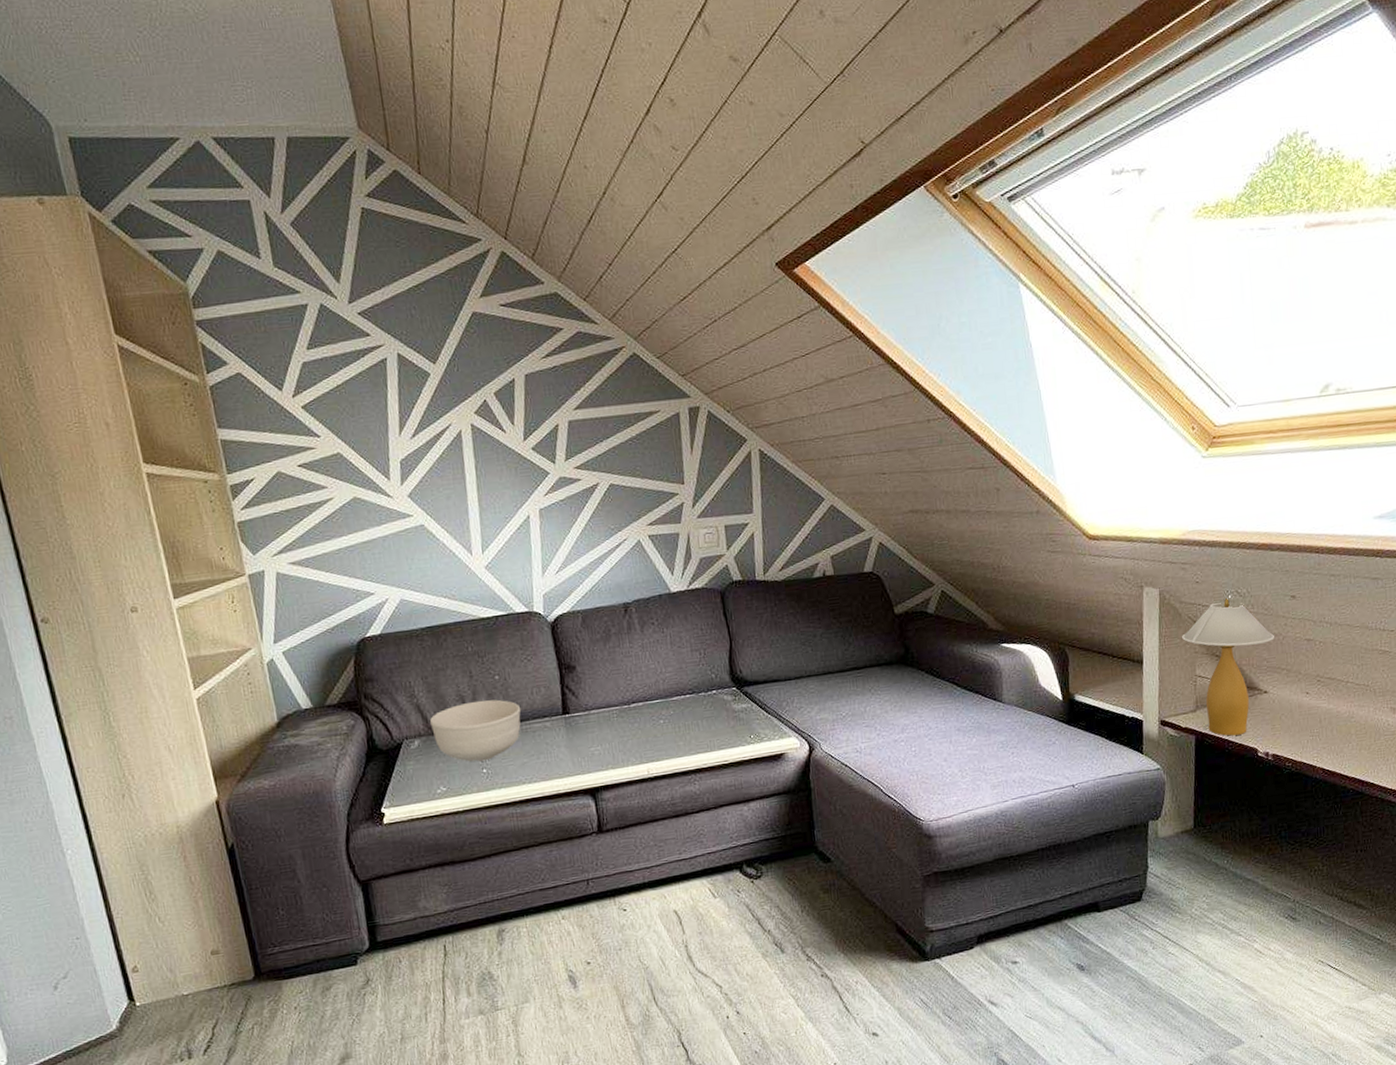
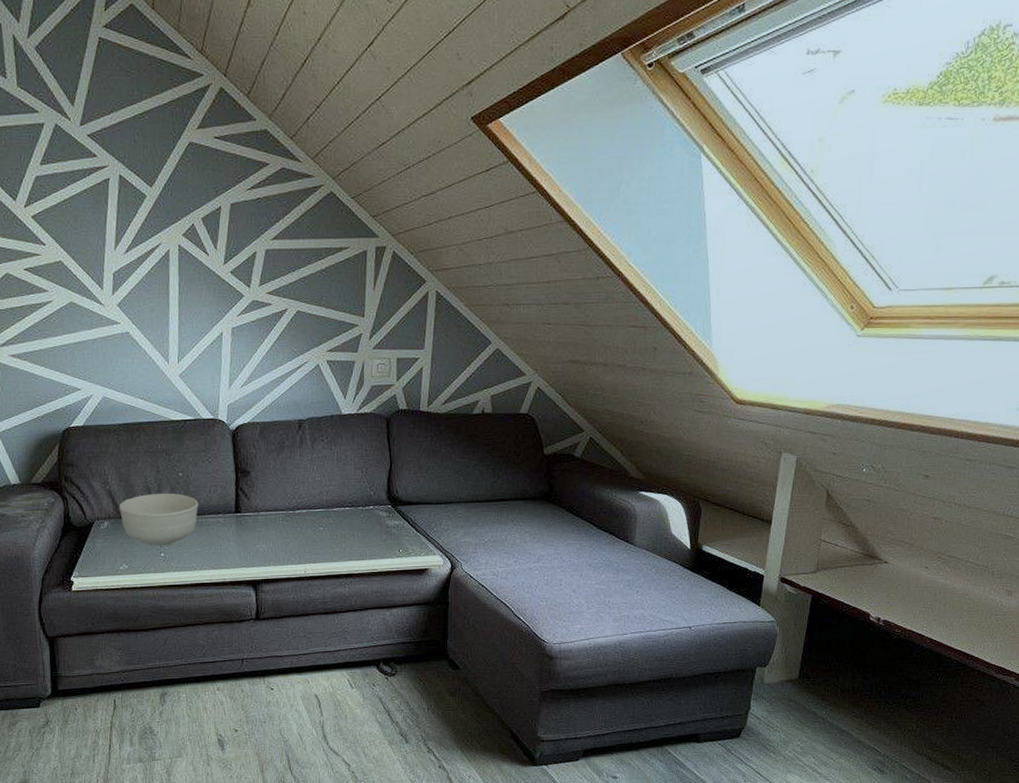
table lamp: present [1182,598,1274,736] -> none [812,471,902,599]

